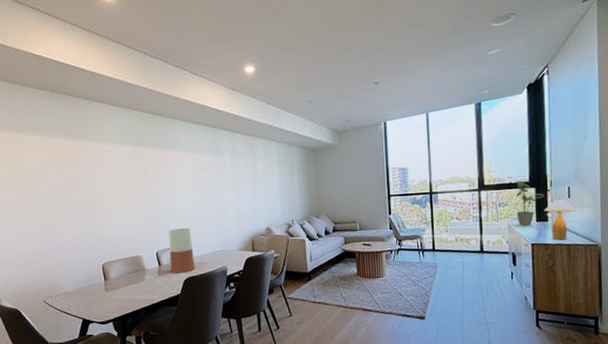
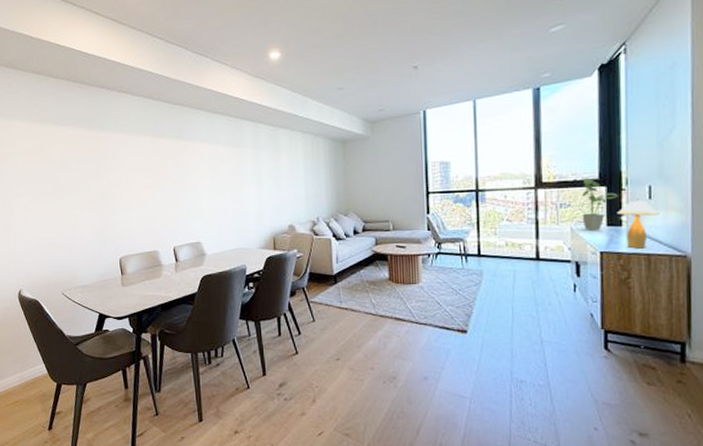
vase: present [168,227,195,273] -> none [186,222,213,270]

